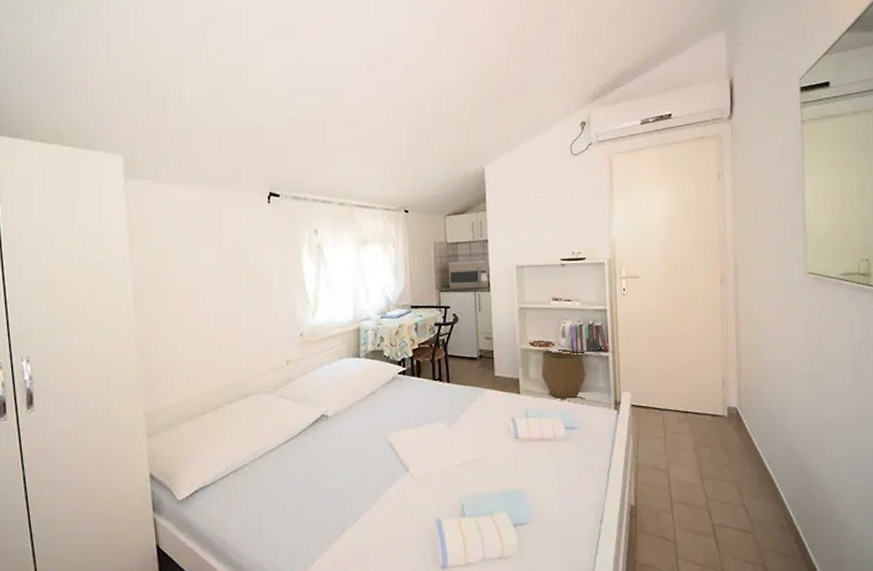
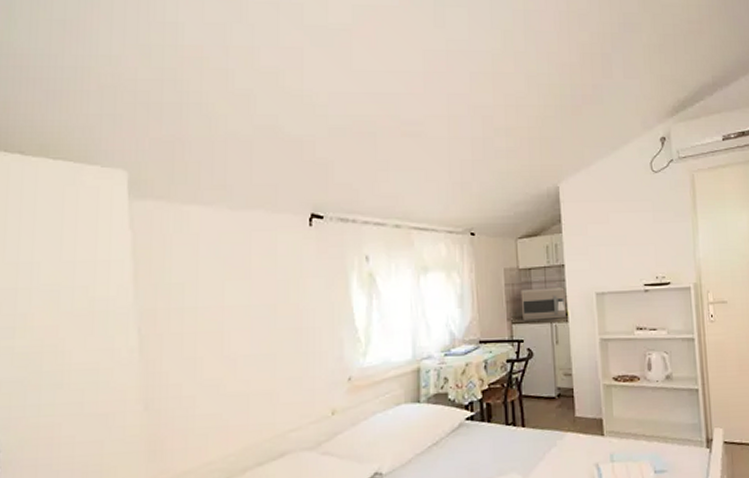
basket: present [541,348,586,399] -> none [626,382,675,440]
books: present [570,320,609,352] -> none [657,350,698,386]

